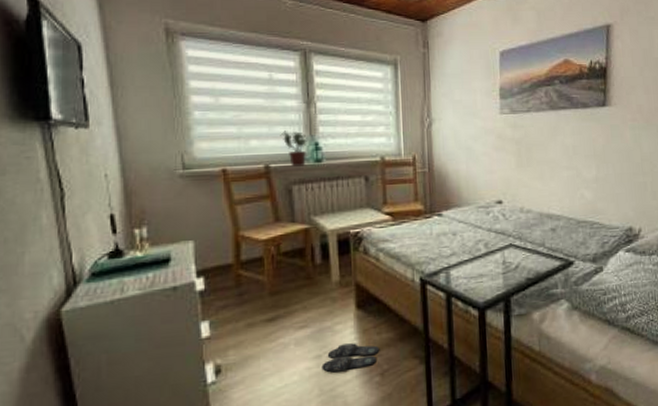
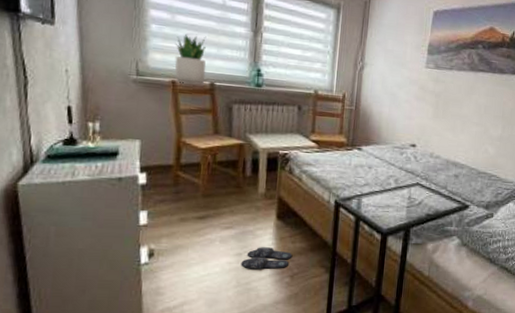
planter: none [222,115,259,171] -> present [175,34,206,85]
potted plant: present [280,130,307,168] -> none [227,54,251,89]

